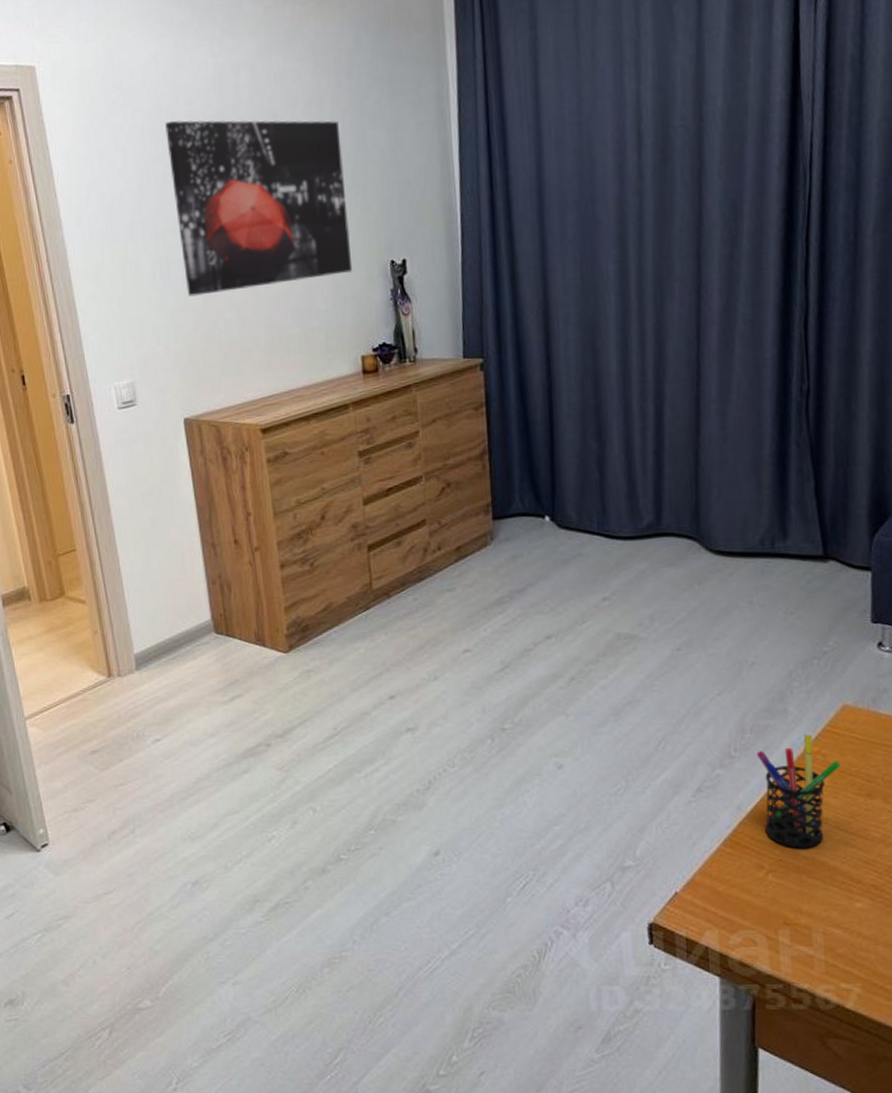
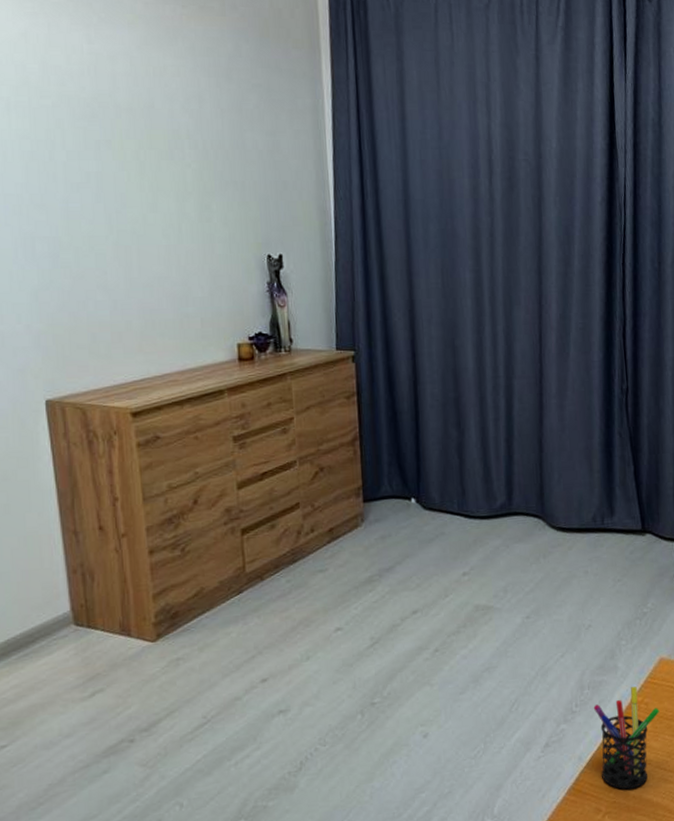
wall art: present [165,120,353,297] -> none [34,98,230,276]

